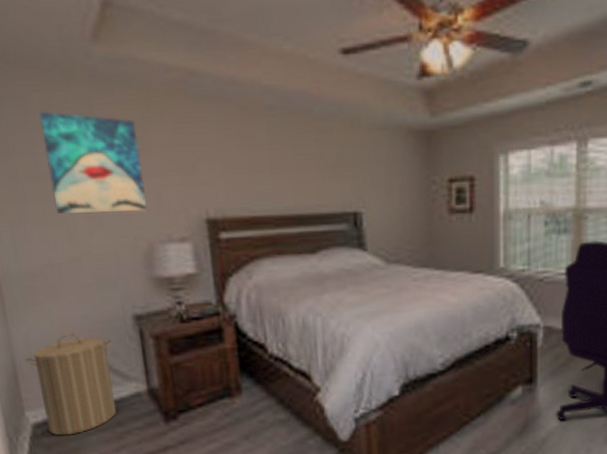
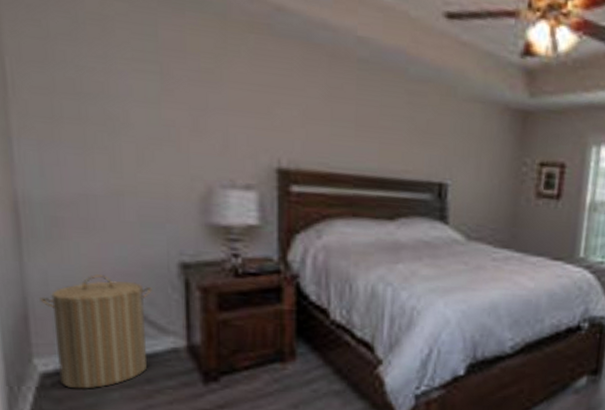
wall art: present [40,111,147,214] -> none [91,21,211,151]

